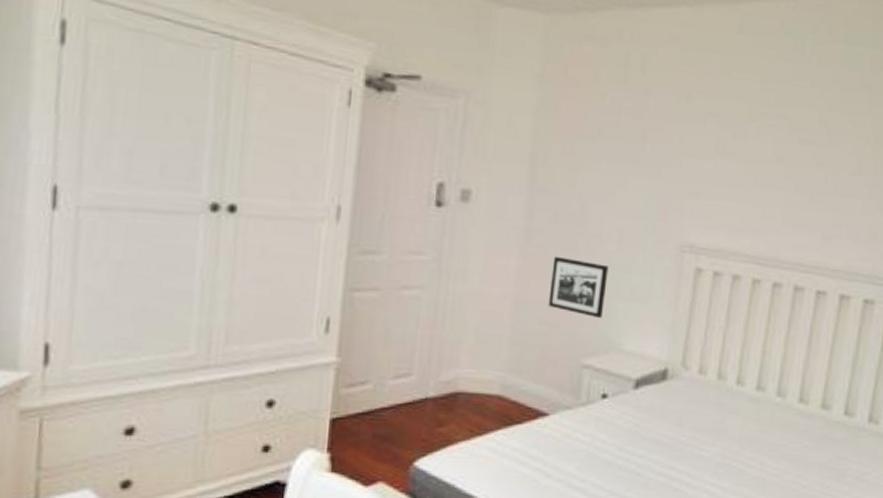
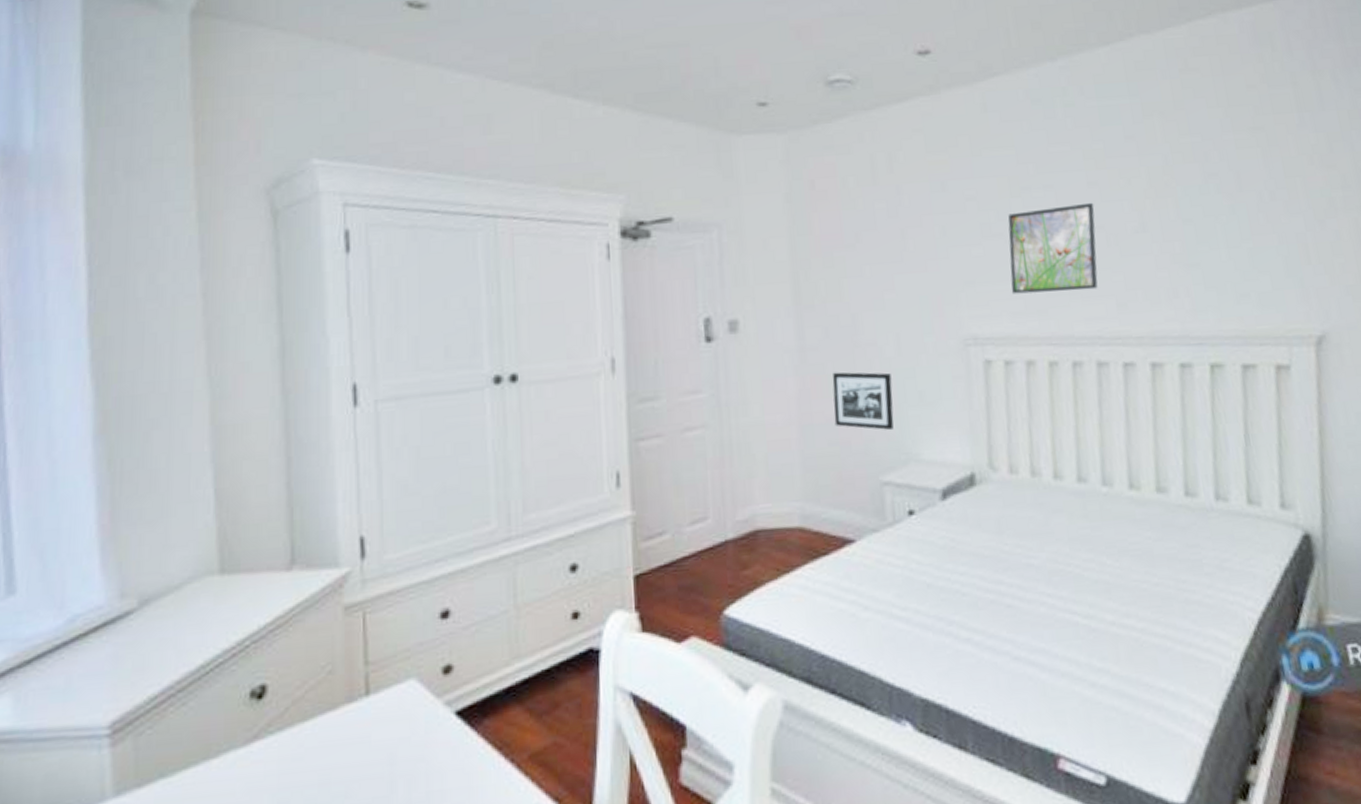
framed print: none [732,136,821,220] -> present [1008,202,1098,294]

